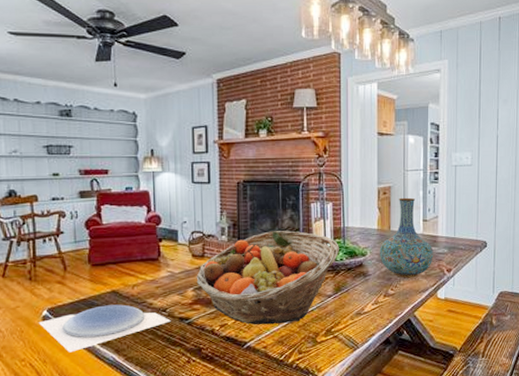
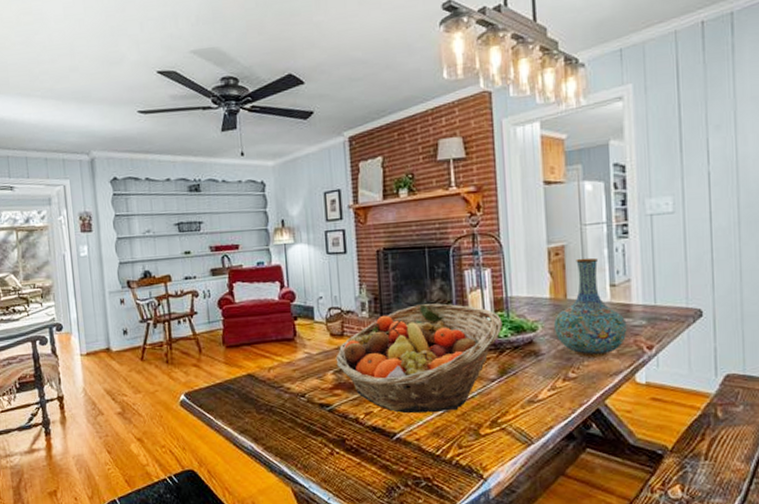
plate: present [38,304,171,353] -> none [176,389,311,440]

